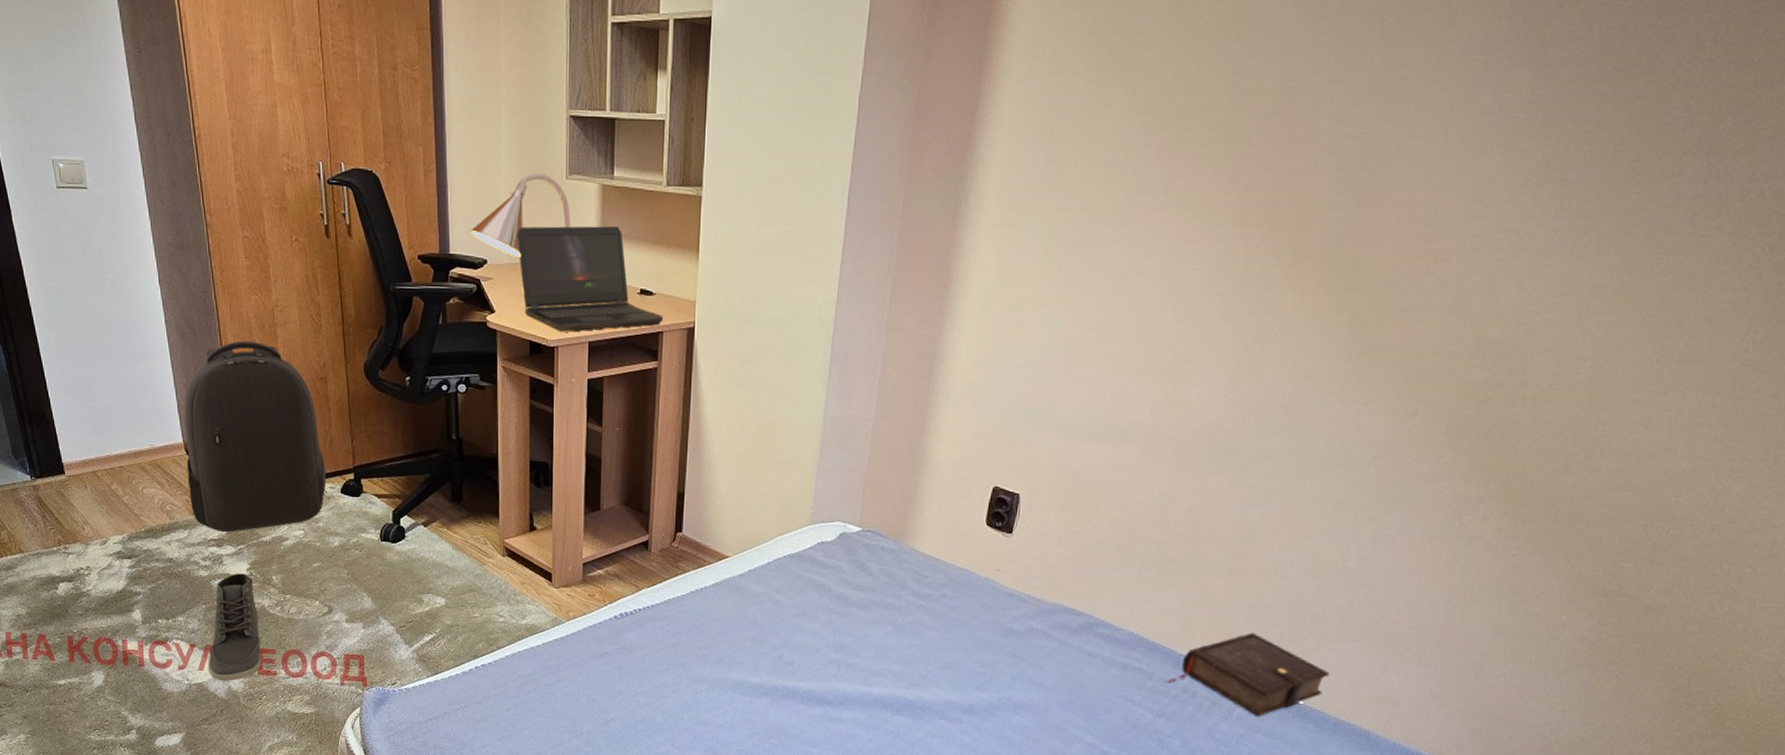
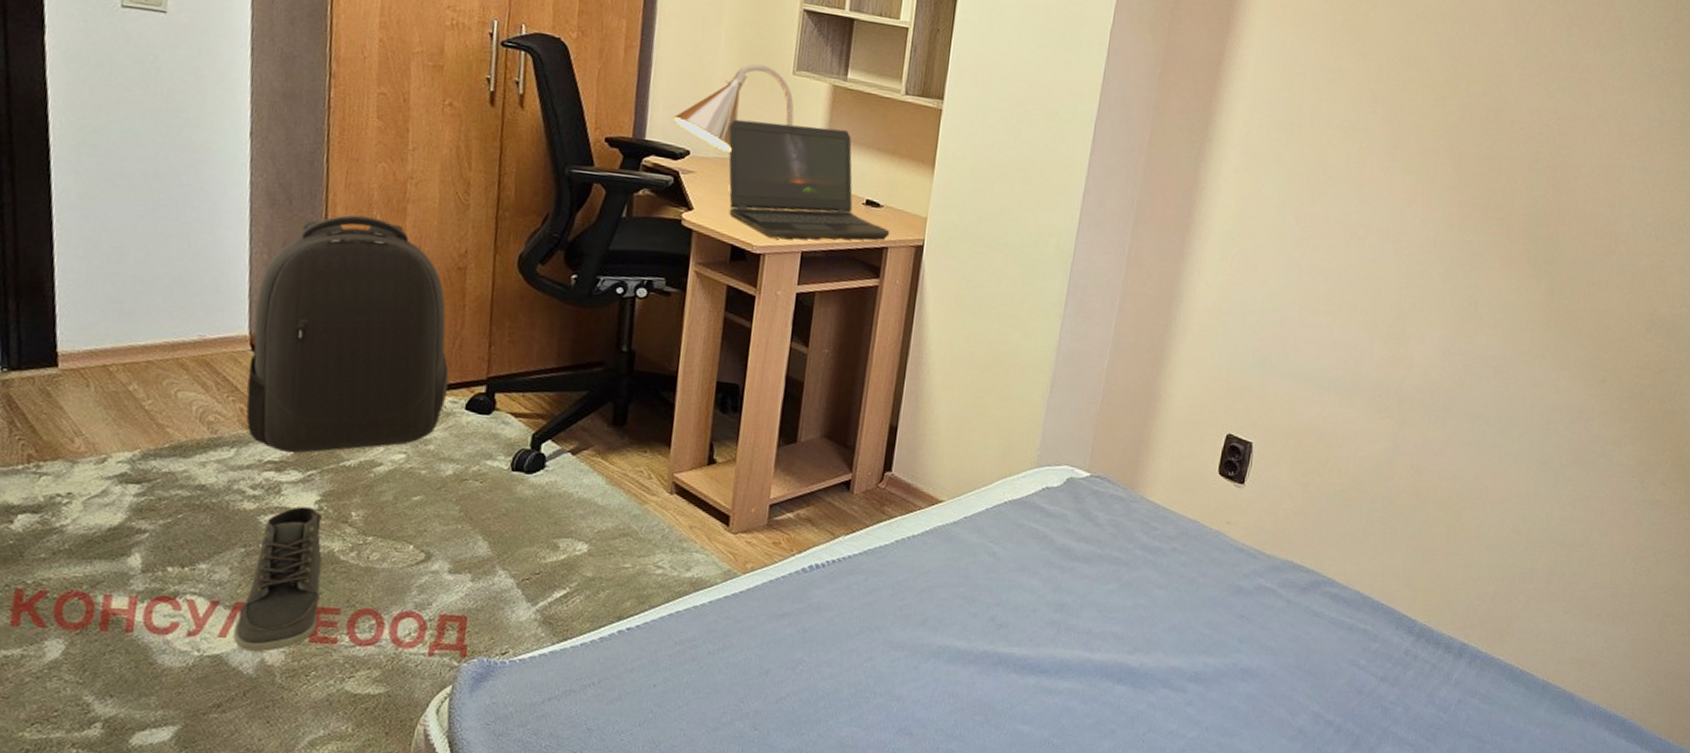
book: present [1164,632,1330,716] -> none [1387,592,1537,680]

